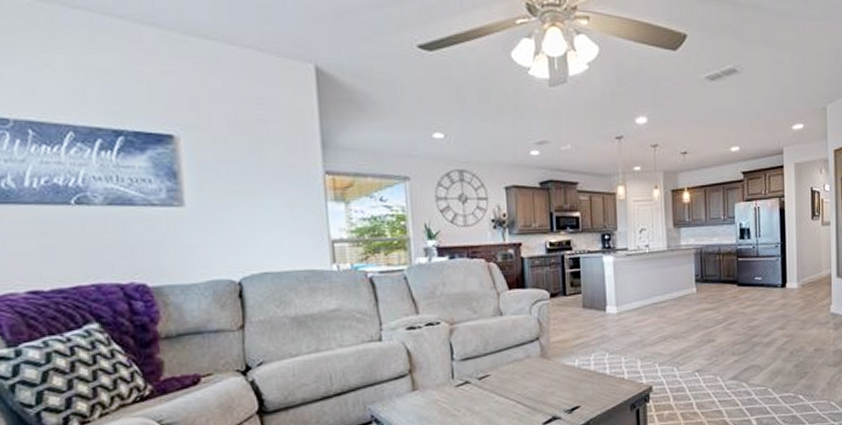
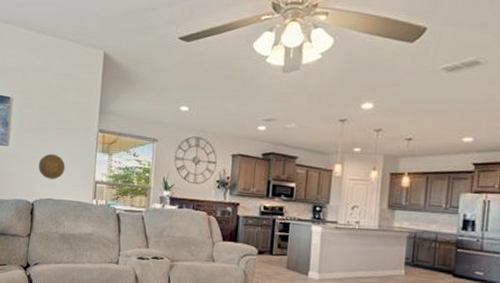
decorative plate: none [239,210,284,246] -> present [38,153,66,179]

